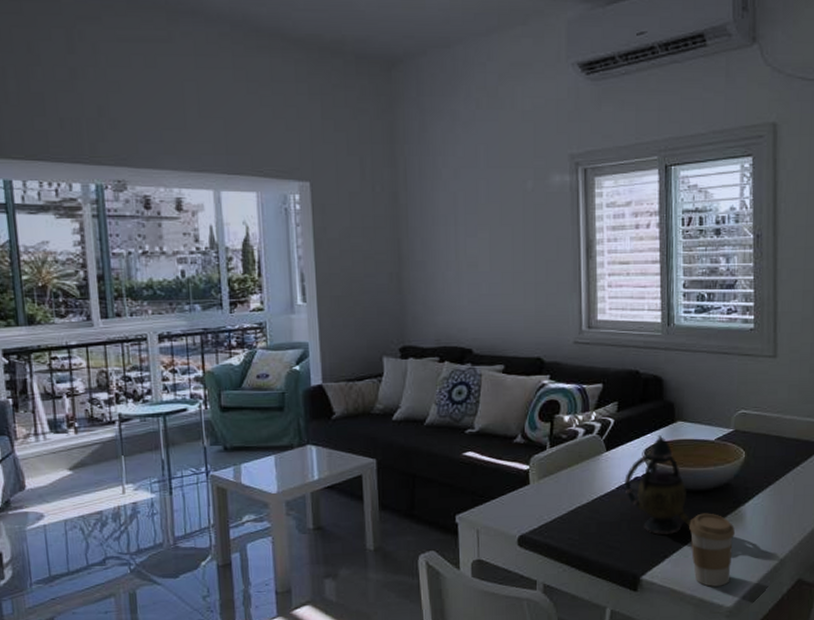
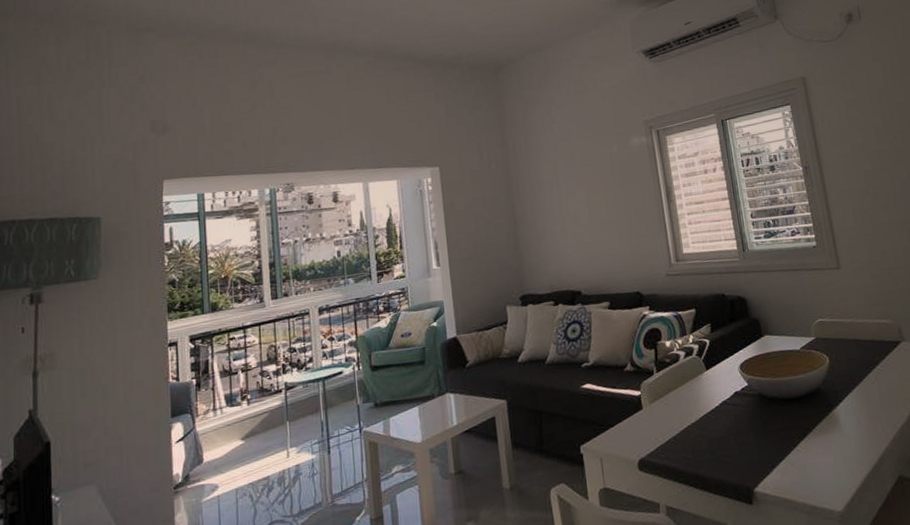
teapot: present [624,434,692,535] -> none [726,349,792,445]
coffee cup: present [689,513,735,587] -> none [790,419,836,492]

